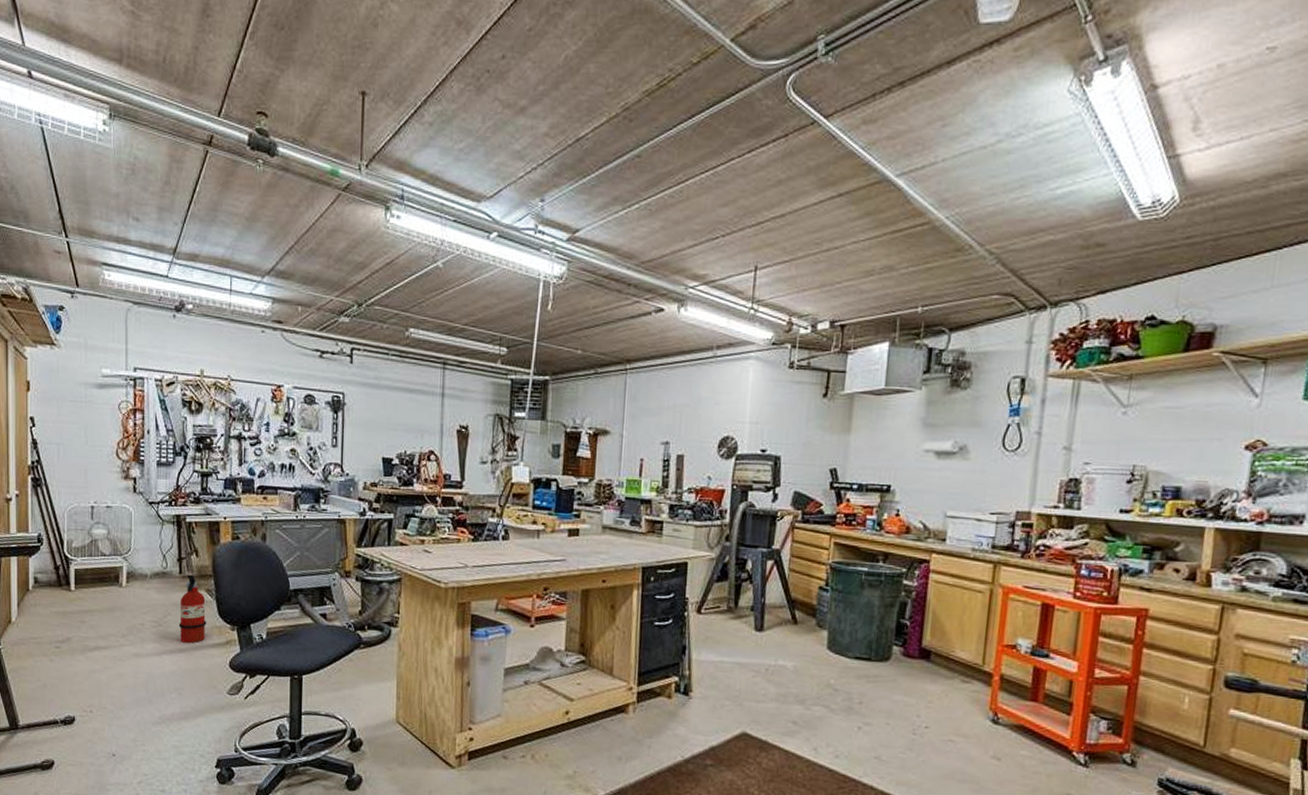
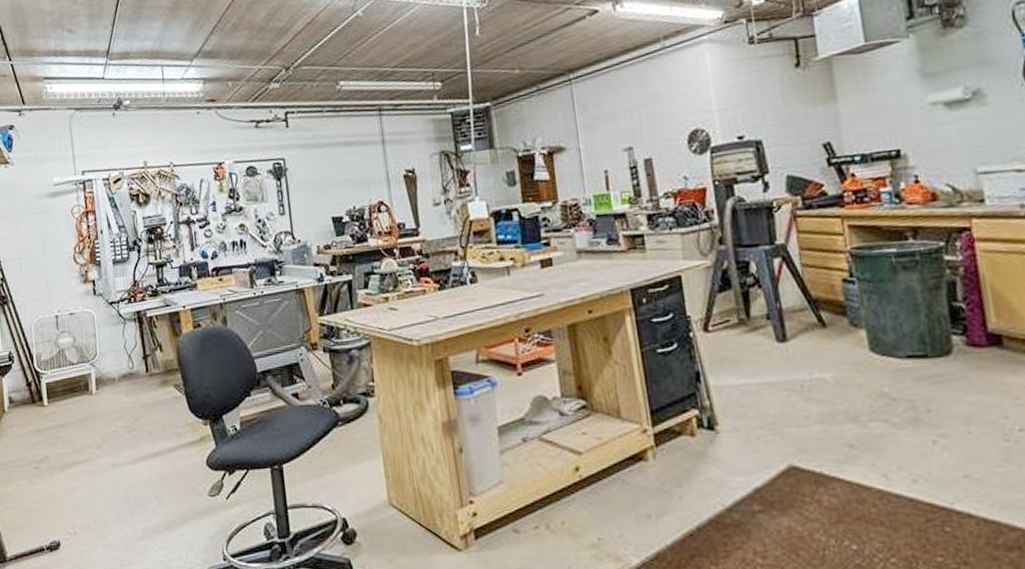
fire extinguisher: present [178,574,207,643] -> none [149,371,179,445]

